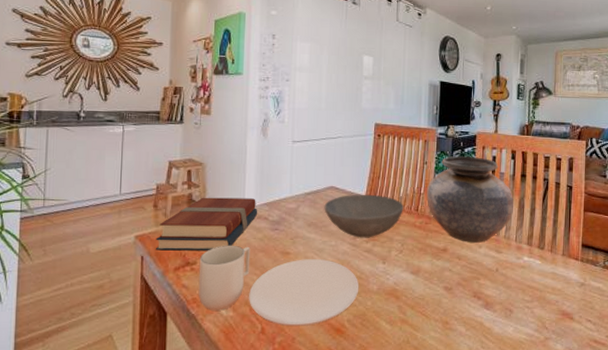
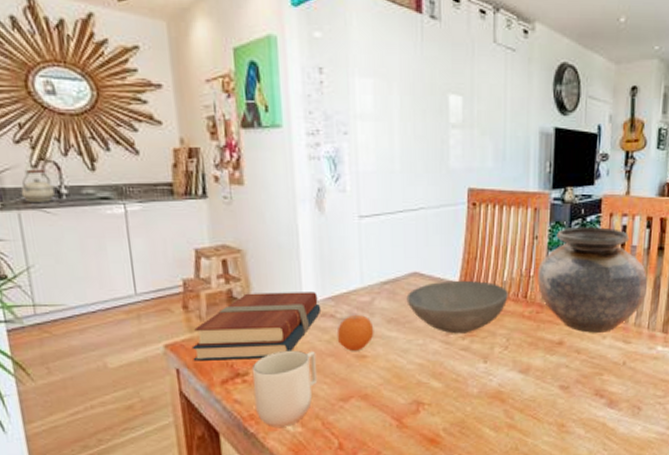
kettle: none [52,98,76,122] -> present [20,169,55,202]
plate: present [249,259,359,327] -> none [319,361,456,440]
fruit: none [268,219,297,248] -> present [336,315,374,351]

